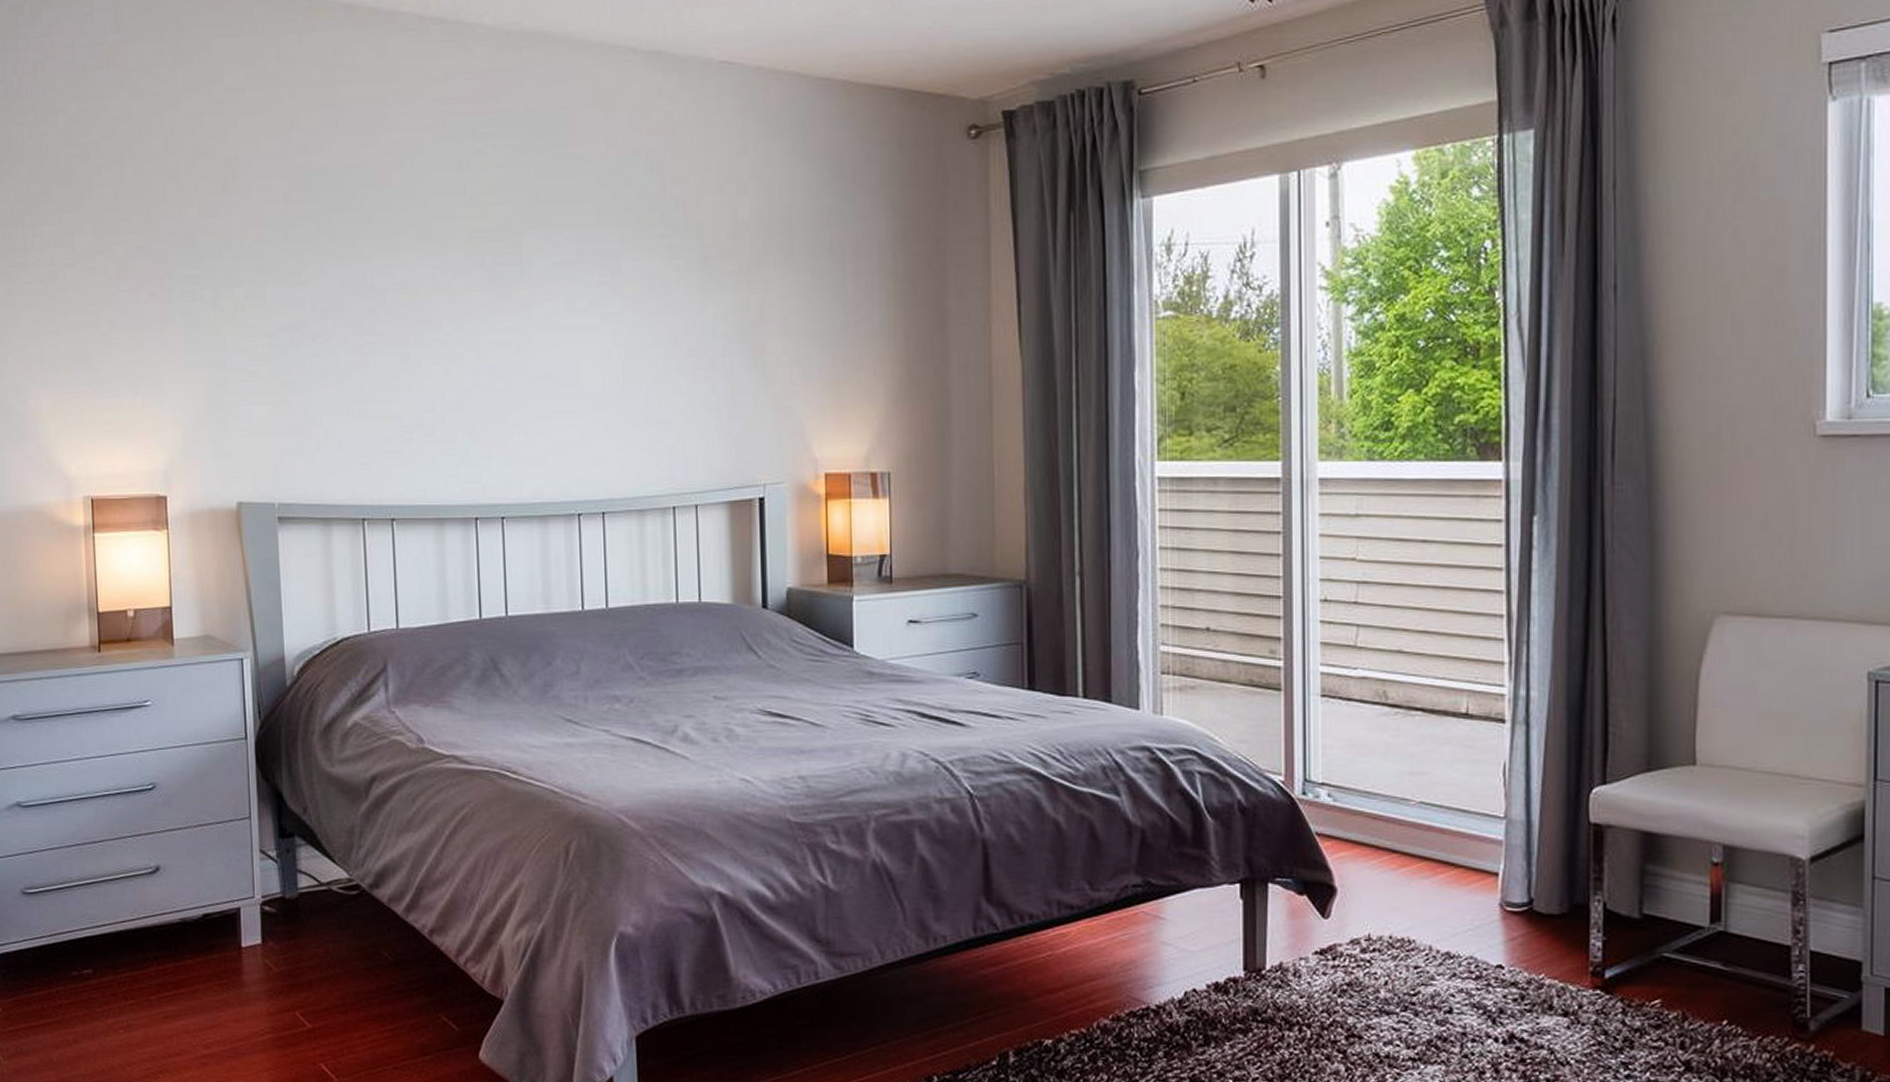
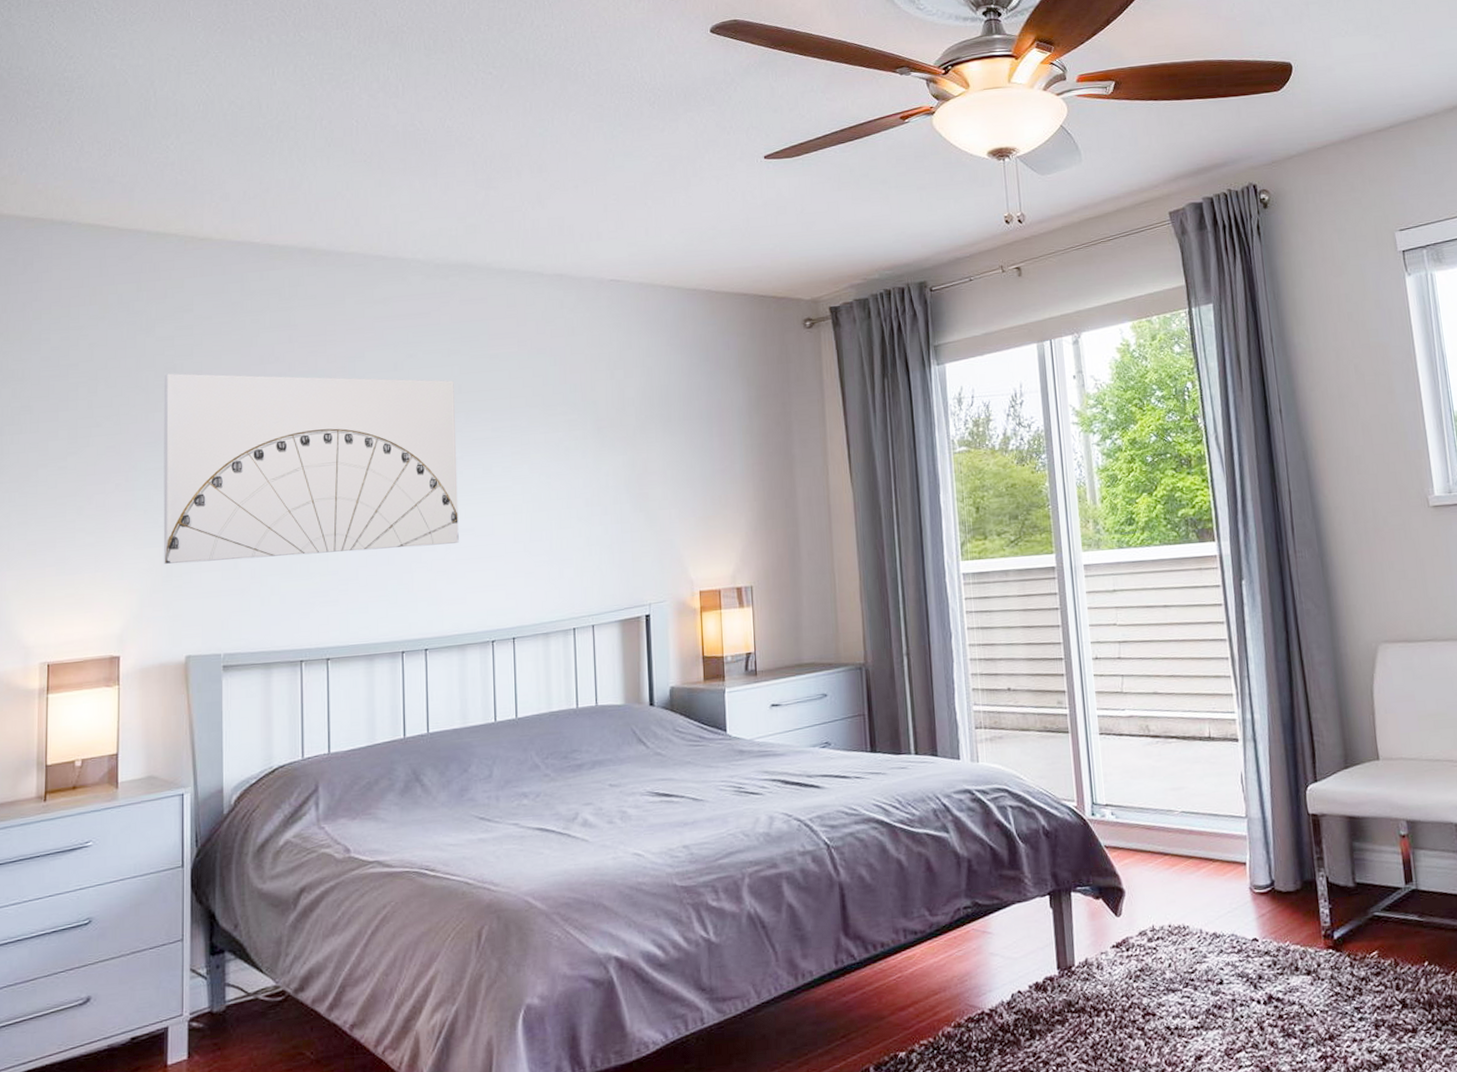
wall art: none [196,159,539,393] -> present [163,373,459,564]

